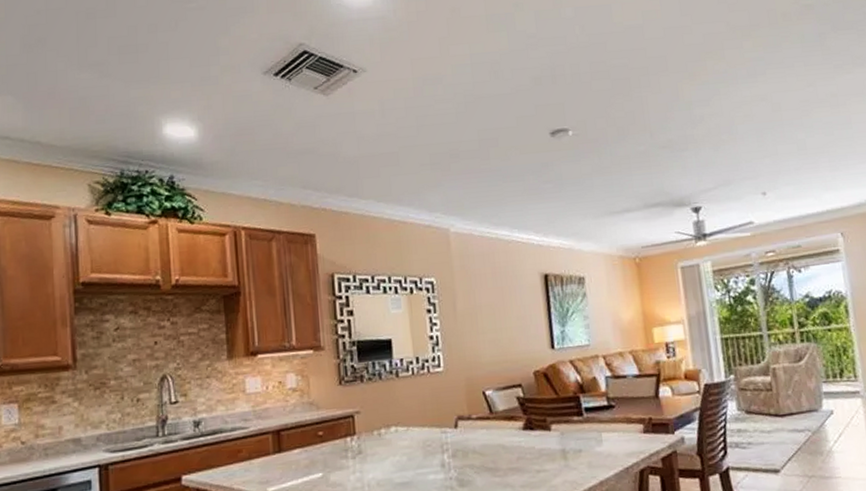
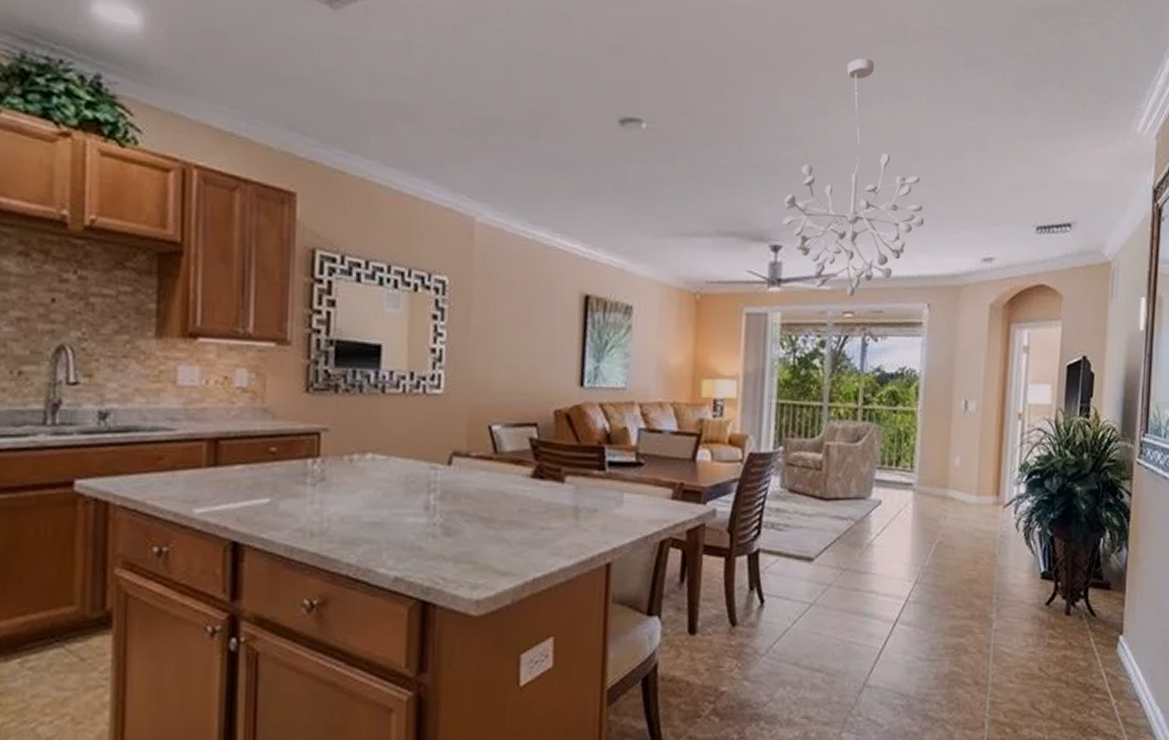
chandelier: none [696,43,823,239] -> present [783,58,924,297]

